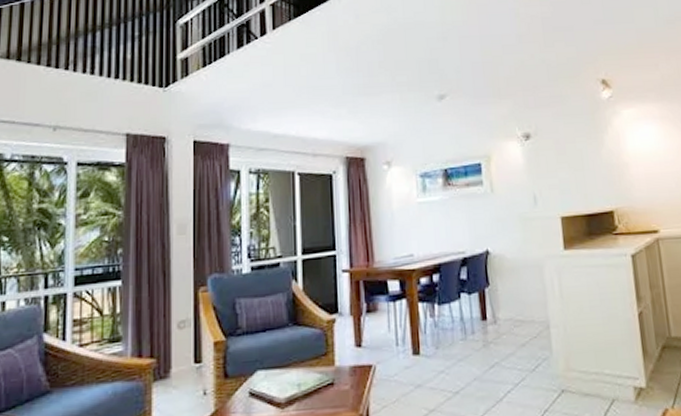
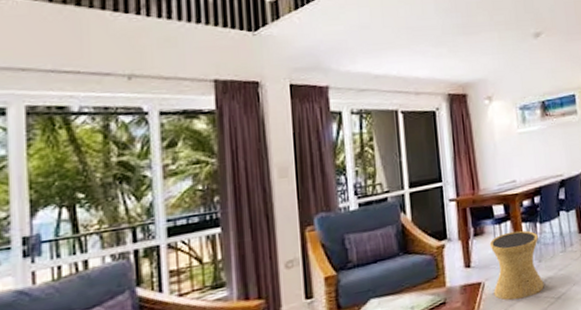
side table: none [382,310,441,390] -> present [489,230,544,301]

